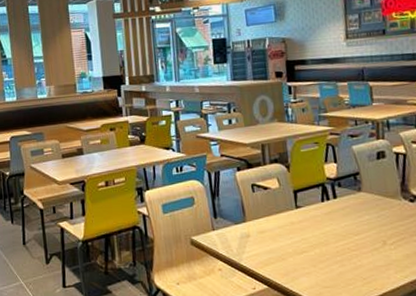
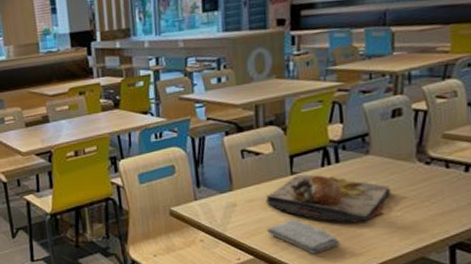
food tray: none [275,208,383,255] -> present [266,174,391,223]
washcloth: none [278,250,344,286] -> present [267,219,340,255]

